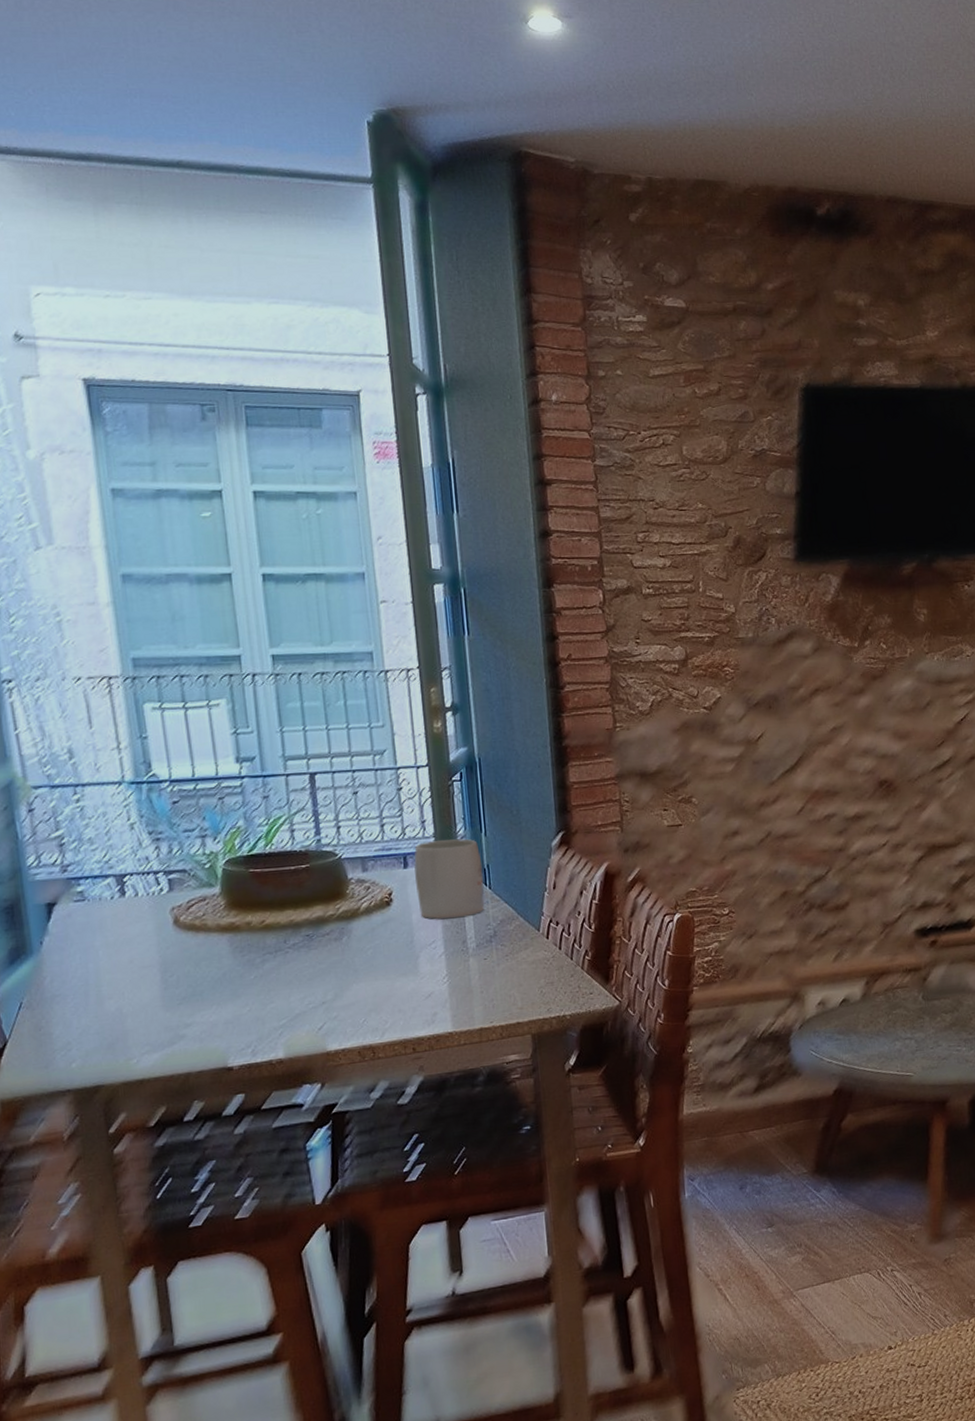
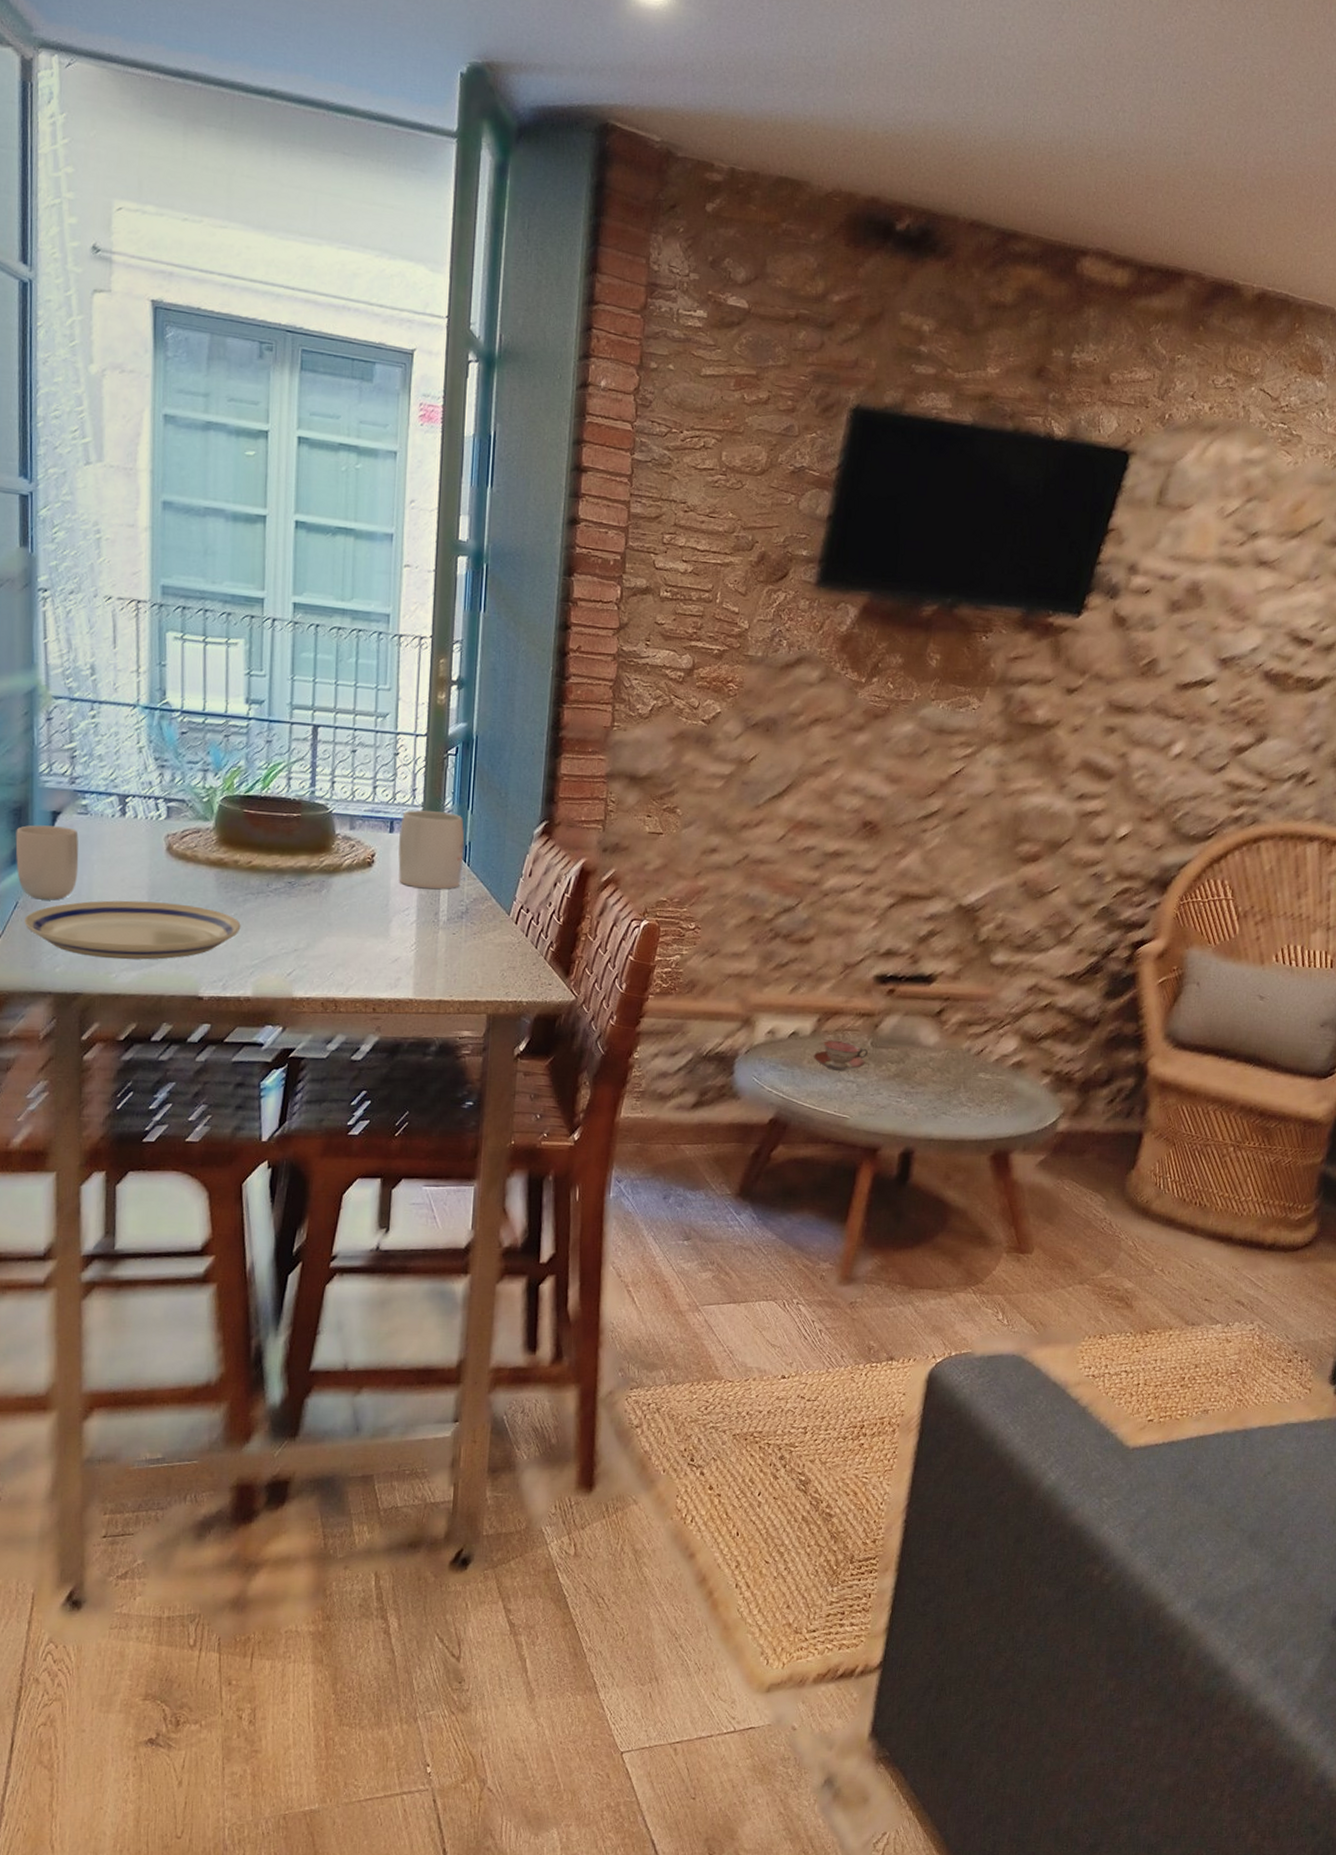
cup: none [10,917,83,997] -> present [15,825,79,901]
plate: none [31,975,263,1046] -> present [24,900,241,960]
teacup: none [867,999,922,1031] -> present [813,1040,869,1072]

